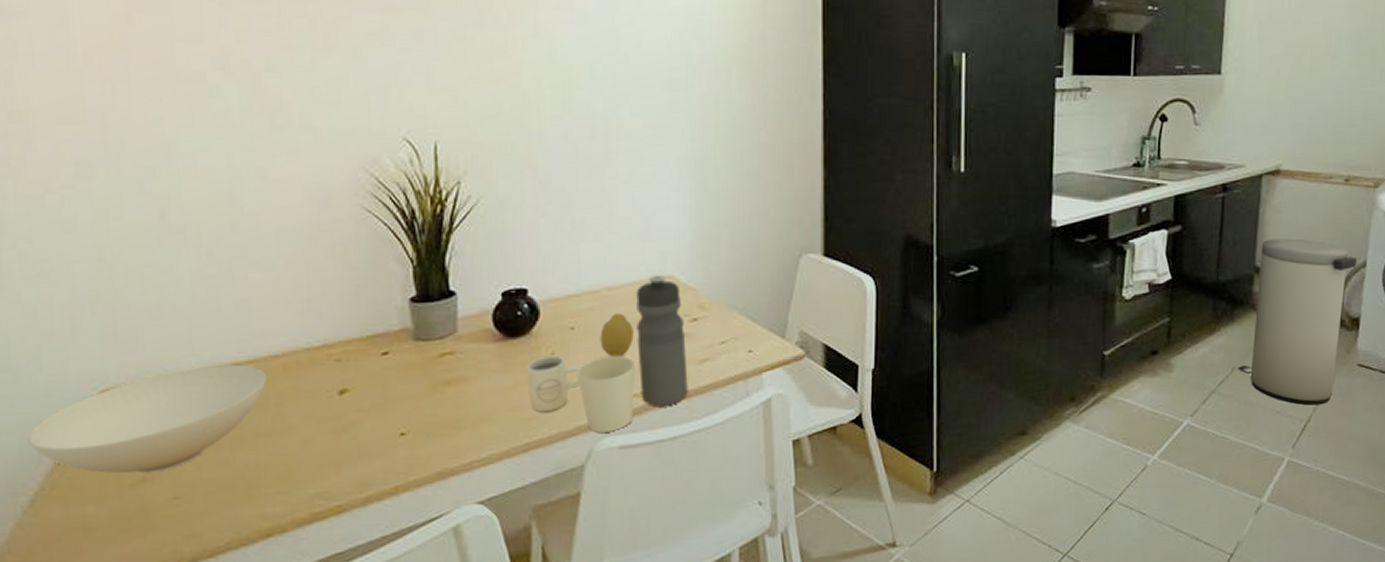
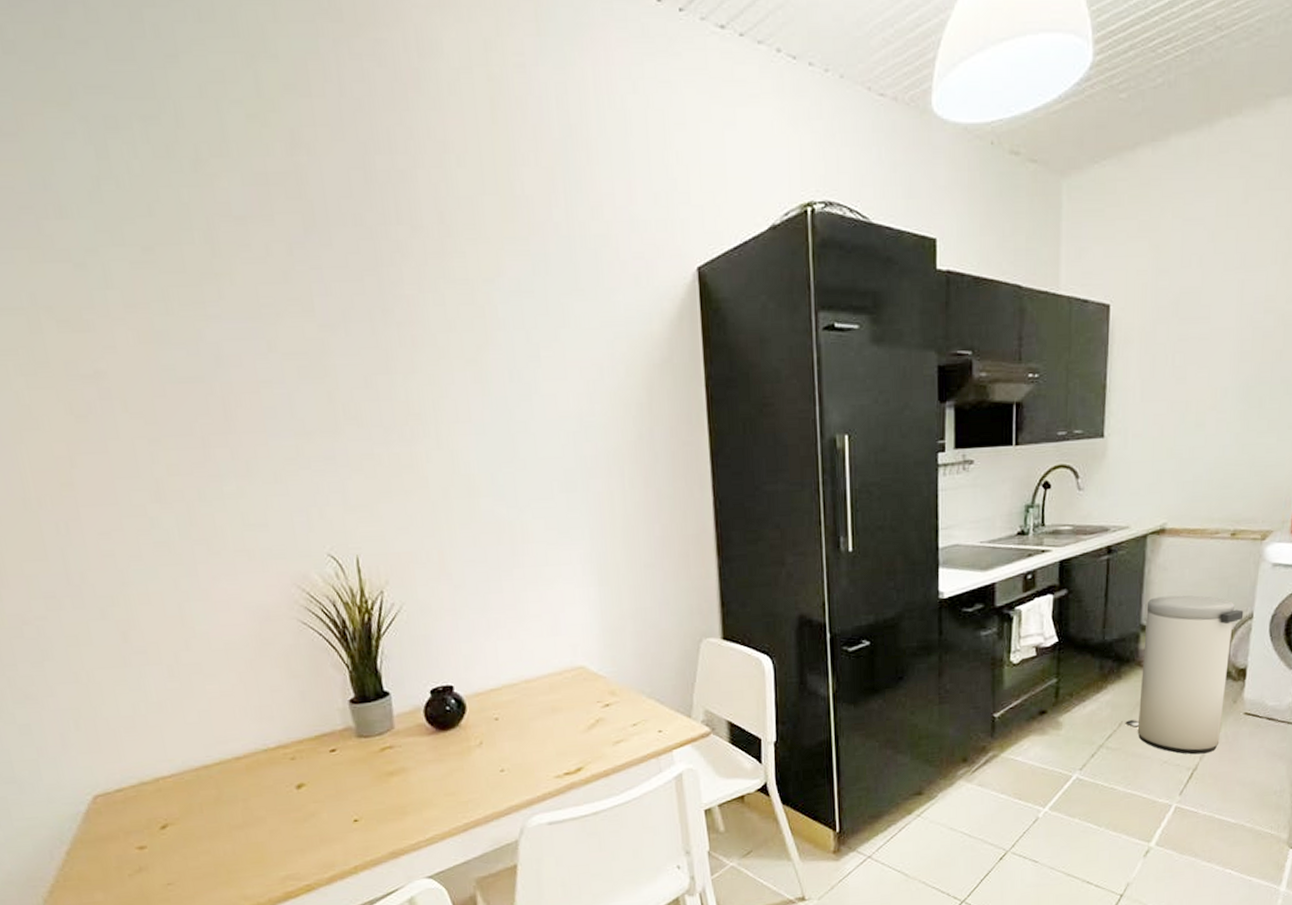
bowl: present [27,365,267,473] -> none [38,767,233,866]
mug: present [526,355,581,412] -> none [459,744,508,796]
dixie cup: present [577,355,635,433] -> none [504,741,559,811]
fruit: present [600,313,634,358] -> none [522,703,553,744]
water bottle: present [636,276,688,406] -> none [551,666,606,785]

